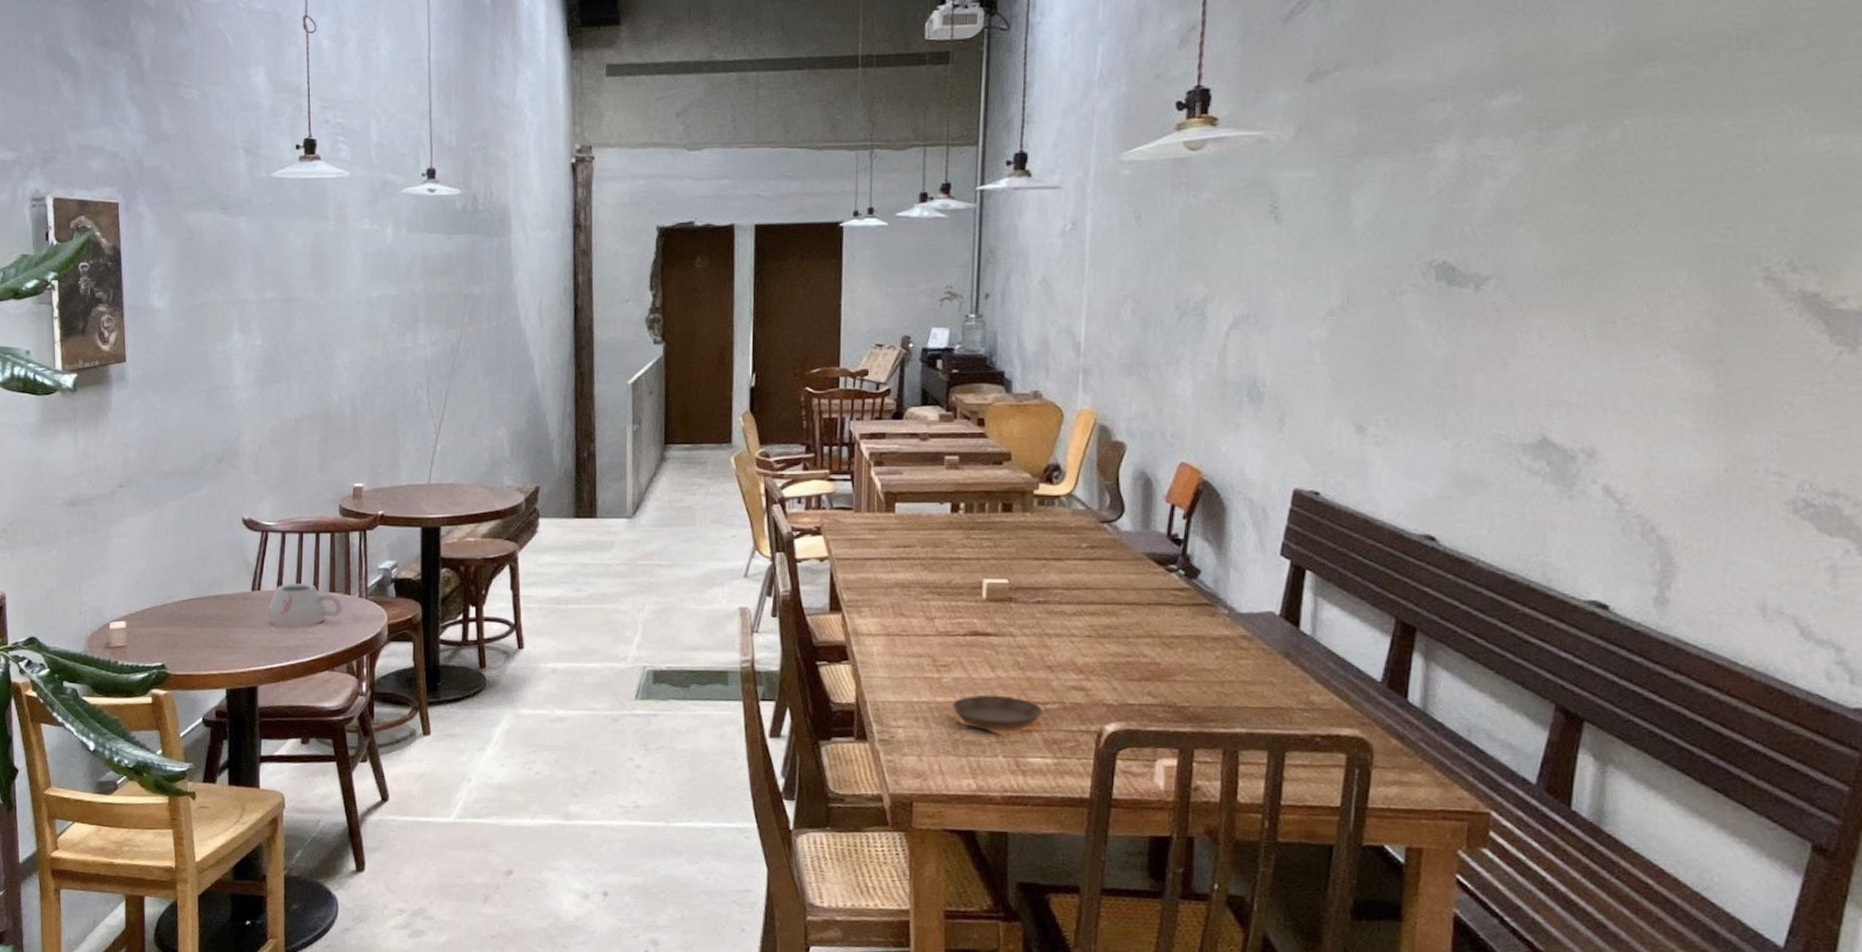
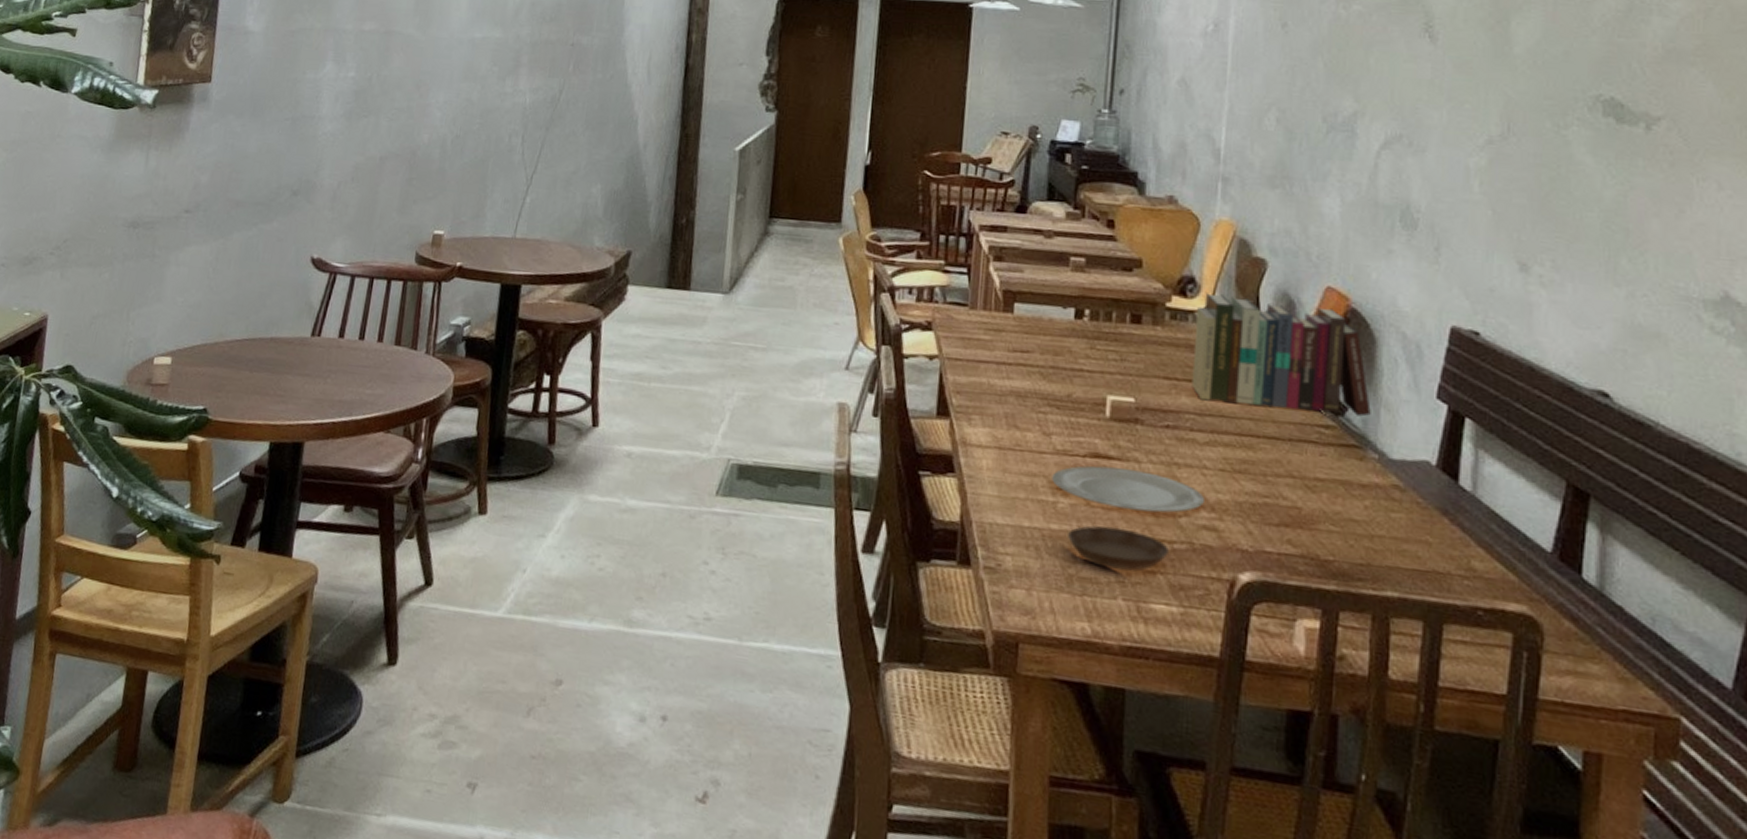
cup: present [267,583,342,628] -> none [324,332,407,381]
plate: none [936,642,1074,680] -> present [1052,465,1206,514]
books: none [1059,478,1221,578] -> present [1191,293,1371,417]

